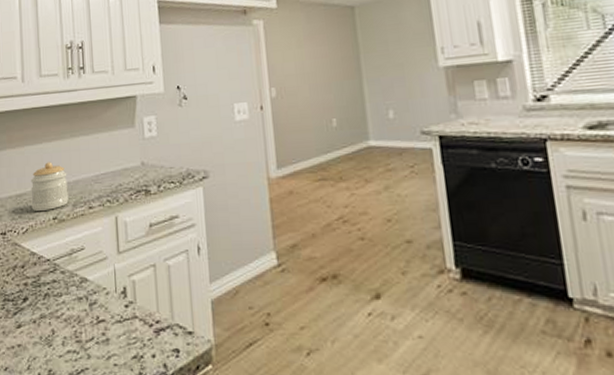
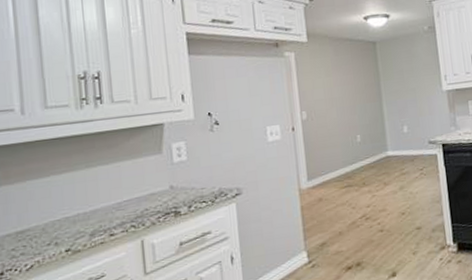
jar: present [30,162,69,211] -> none [35,194,85,246]

